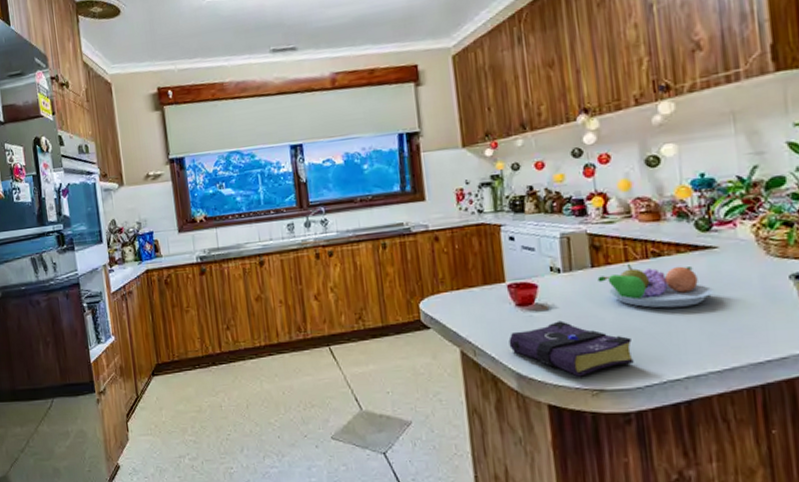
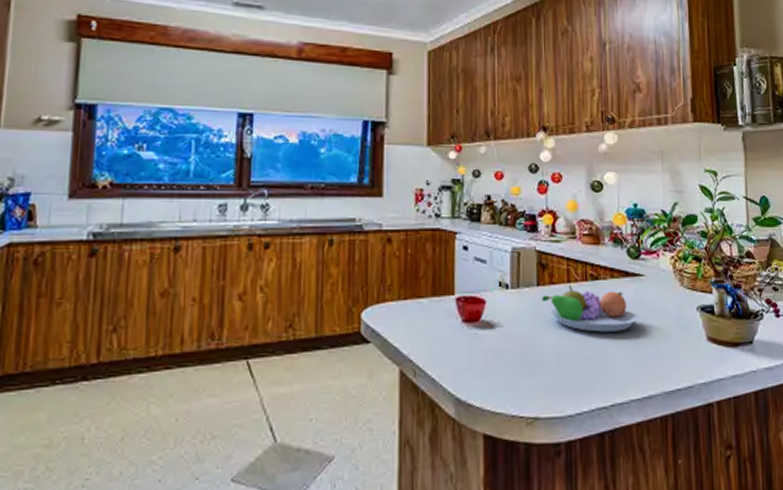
book: present [509,320,634,377] -> none [451,340,567,403]

